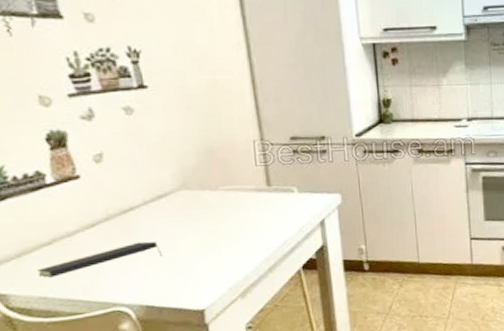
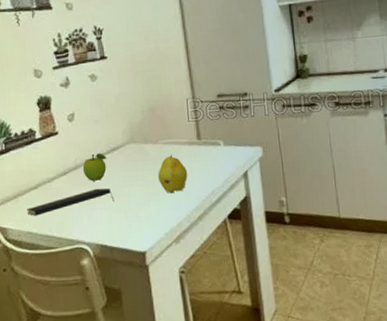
fruit: none [117,201,151,234] -> present [82,153,107,181]
fruit: none [219,203,256,245] -> present [158,155,188,194]

